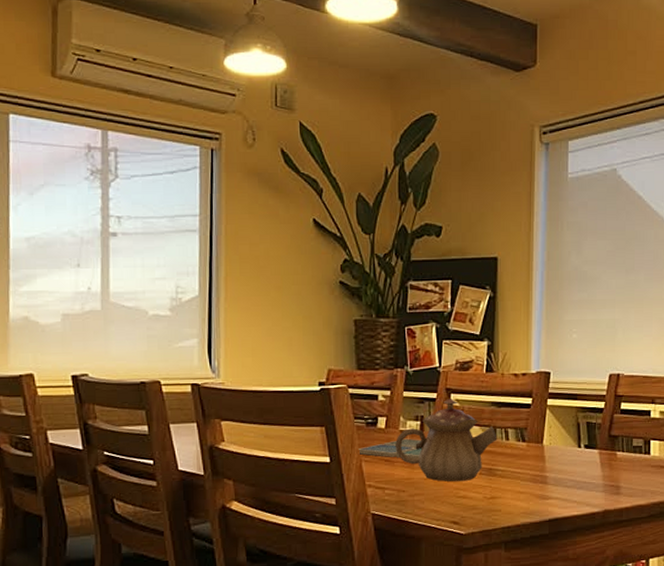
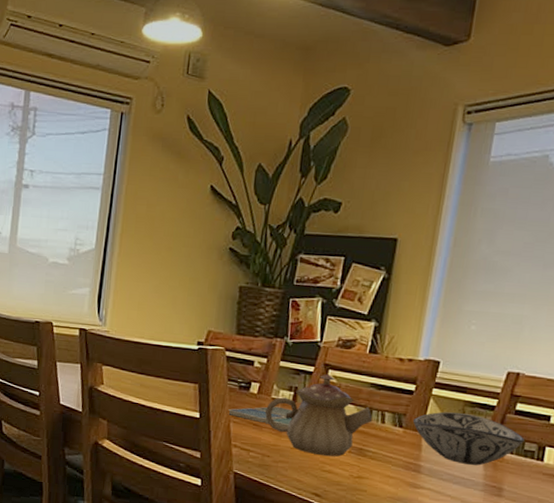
decorative bowl: none [535,419,632,469] -> present [413,411,525,466]

